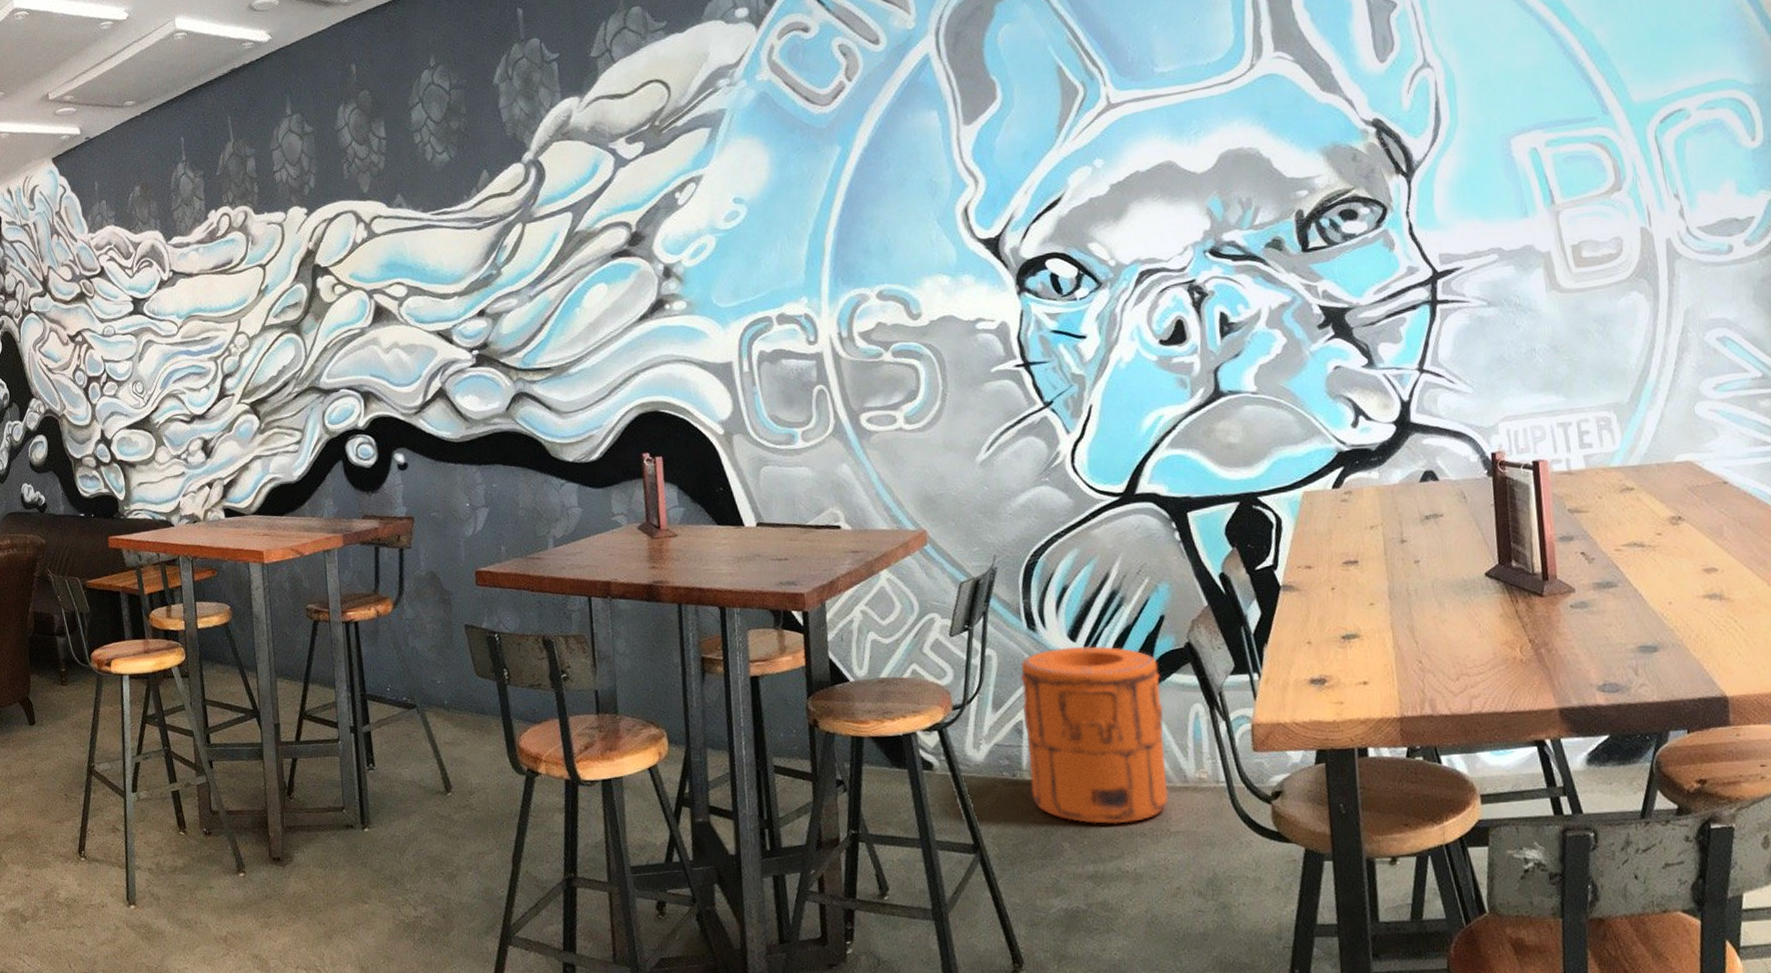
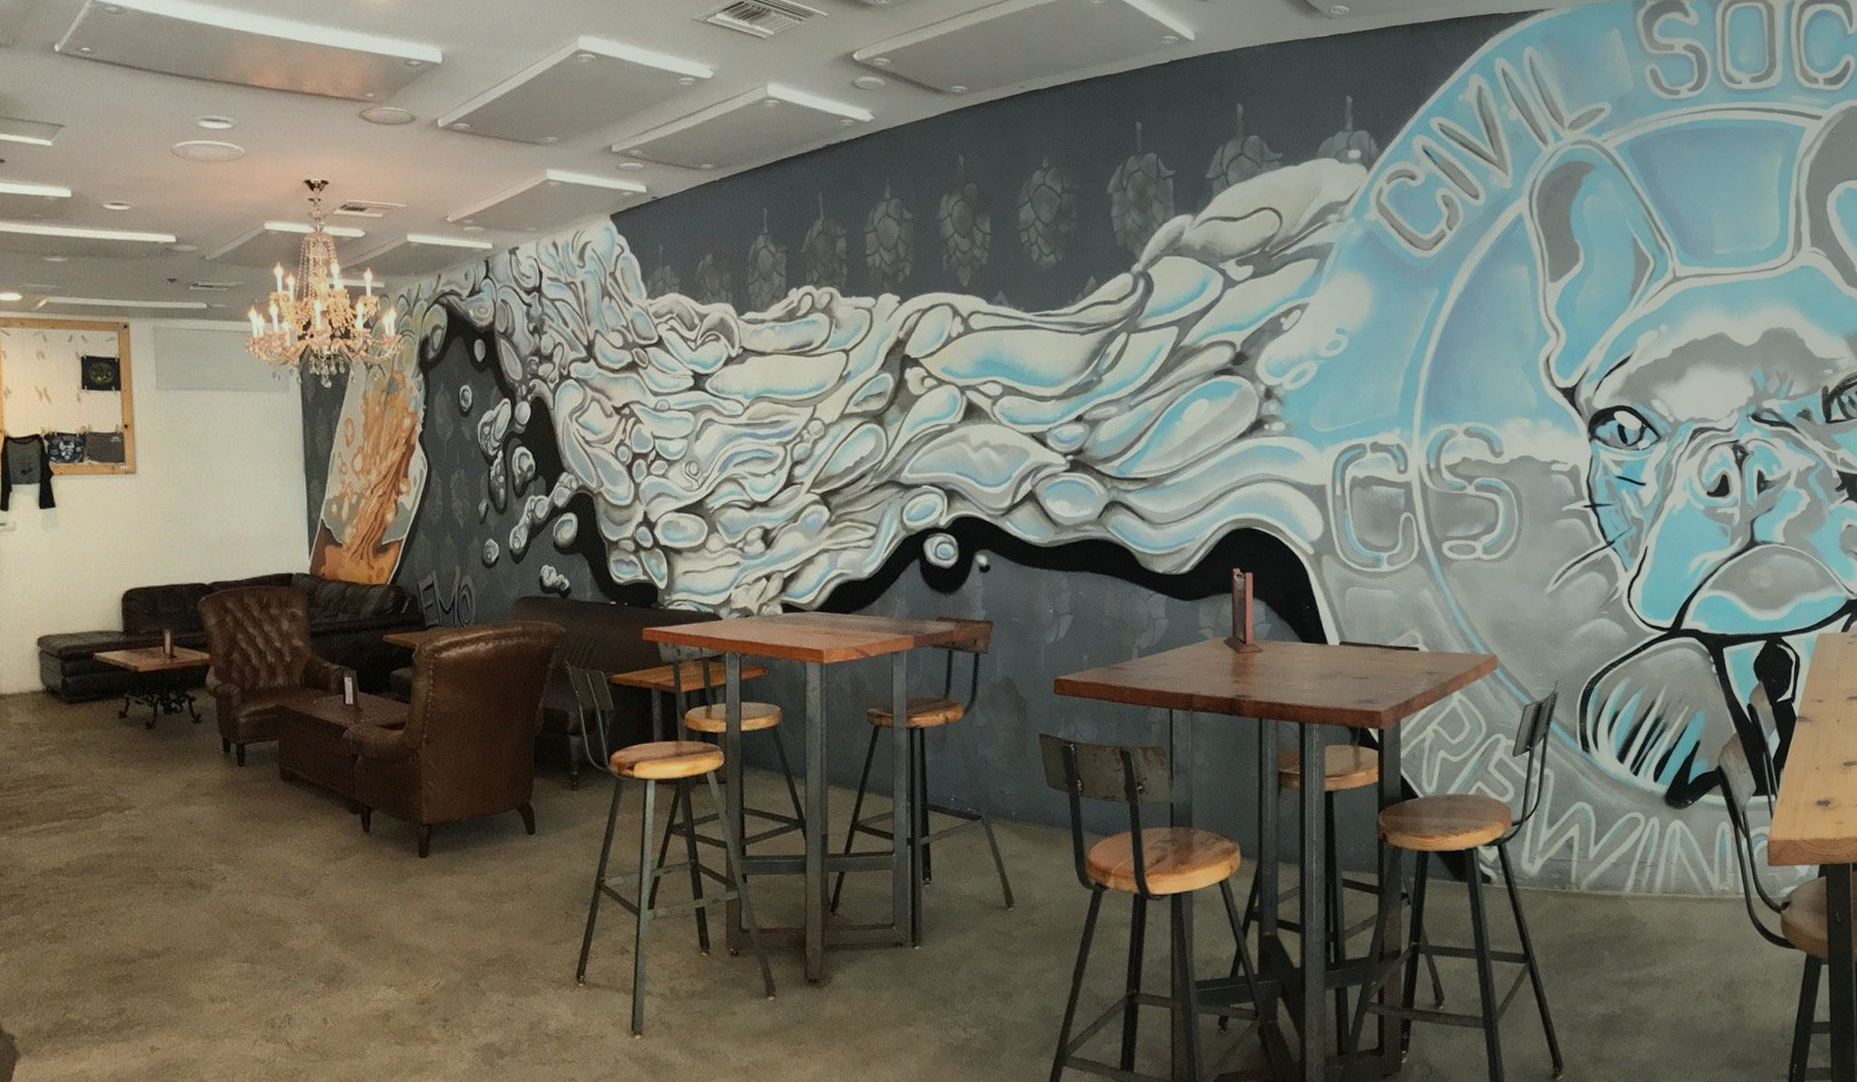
trash can: present [1020,645,1169,824] -> none [1574,767,1696,934]

